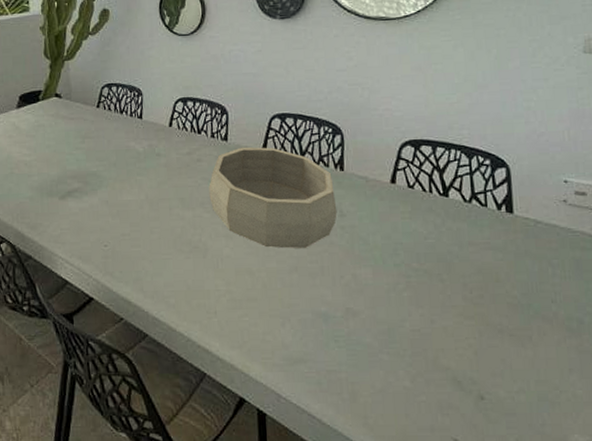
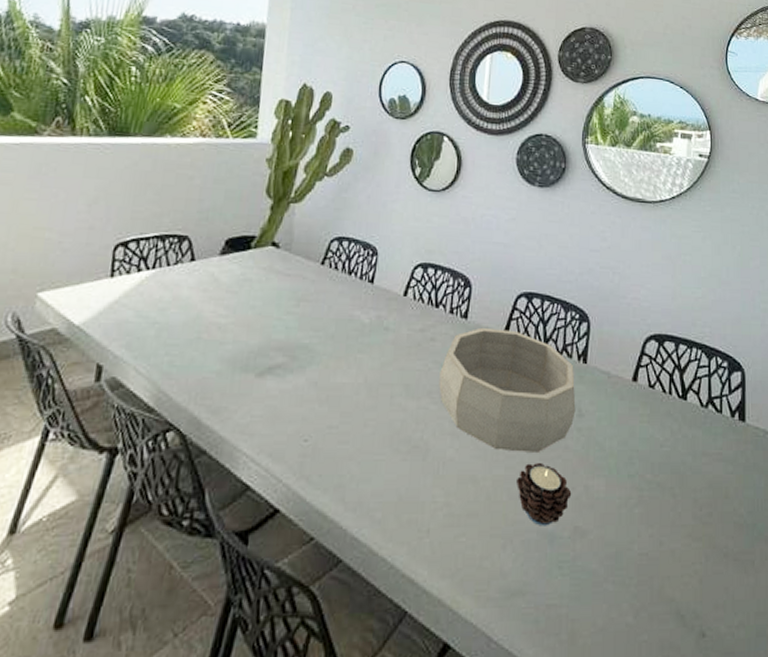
candle: none [288,257,341,308] -> present [517,463,572,526]

